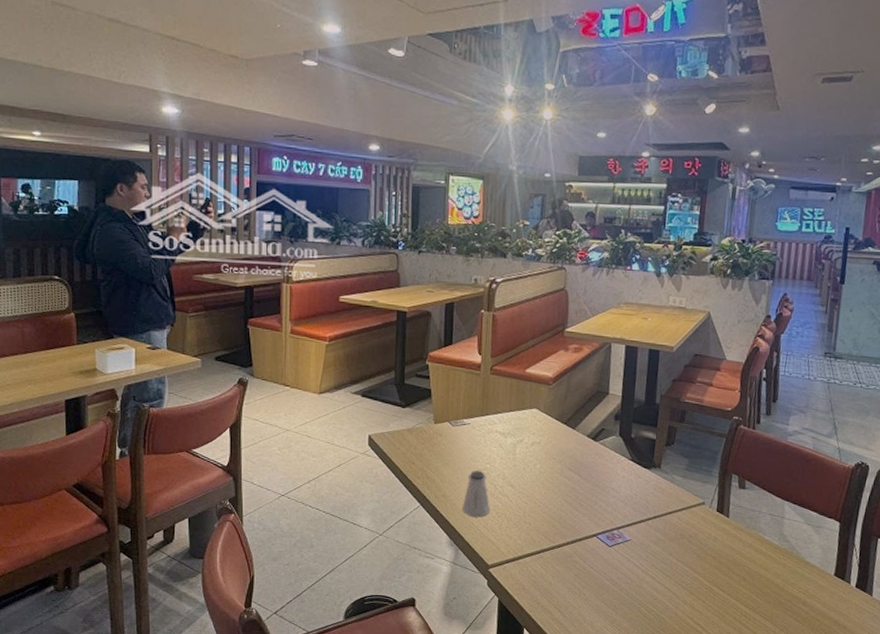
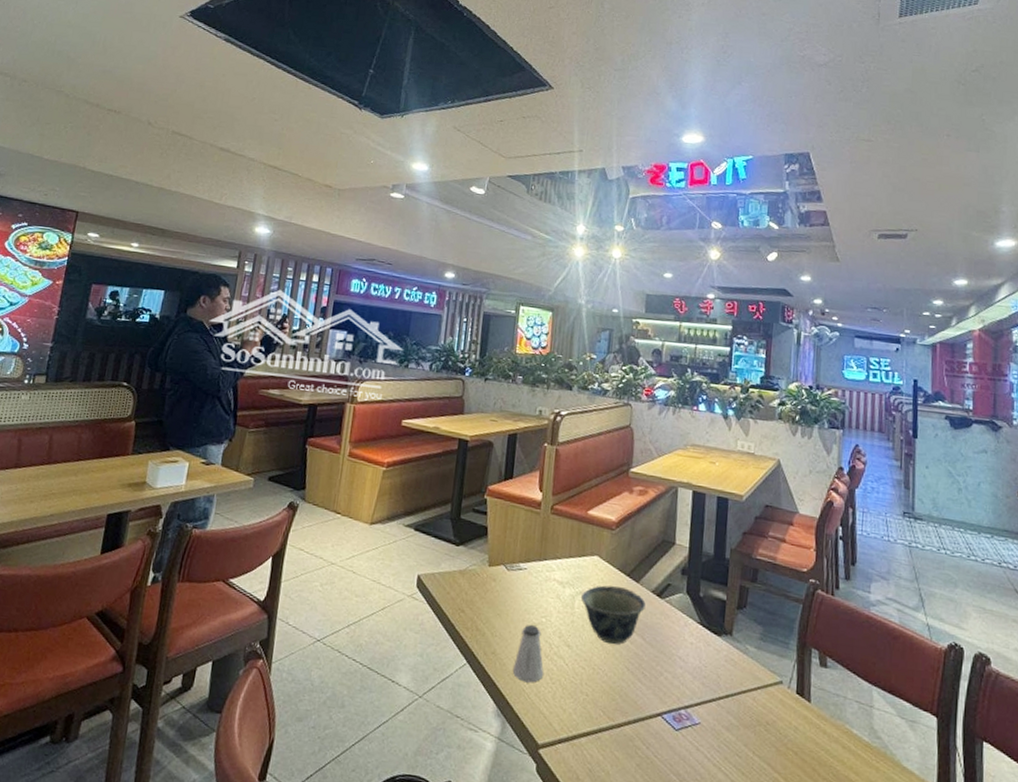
bowl: none [522,433,582,482] -> present [581,585,646,645]

